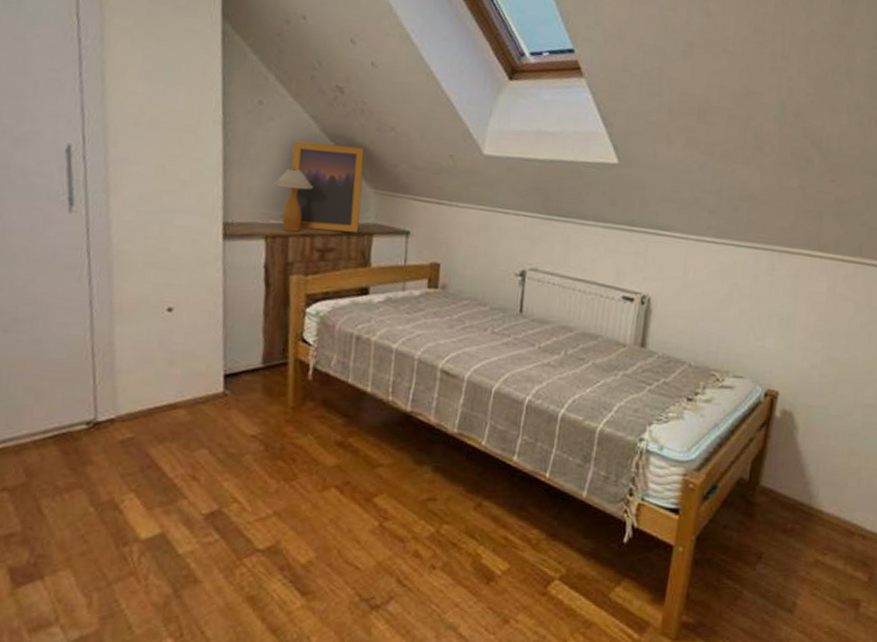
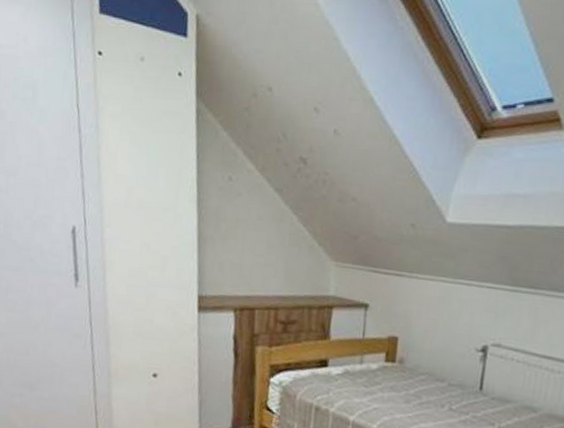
table lamp: present [274,165,314,233] -> none [242,239,278,305]
picture frame: present [289,141,365,234] -> none [256,215,326,306]

